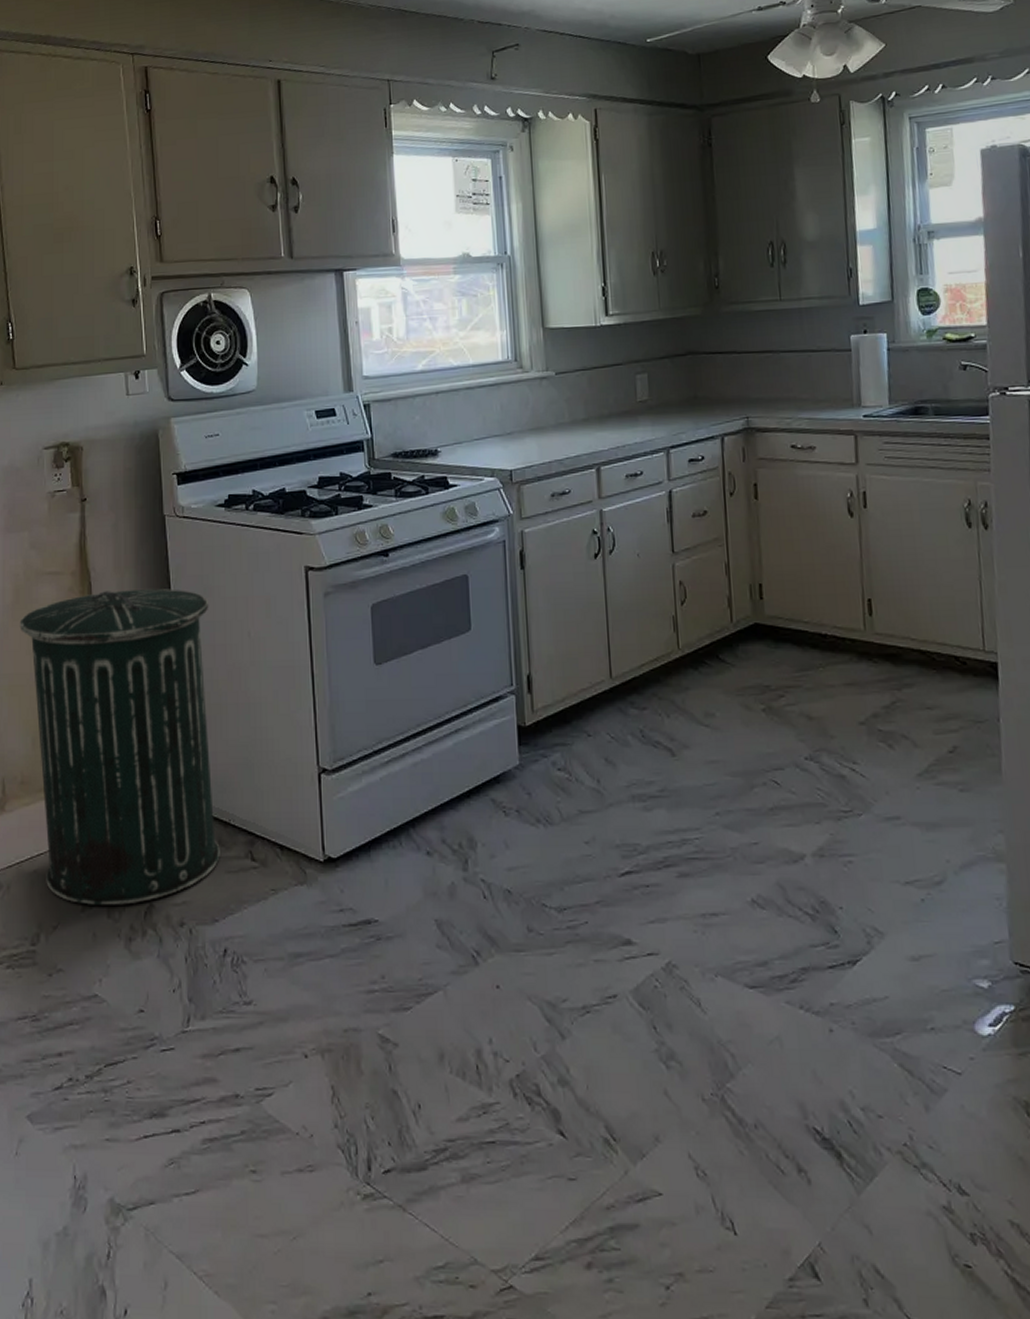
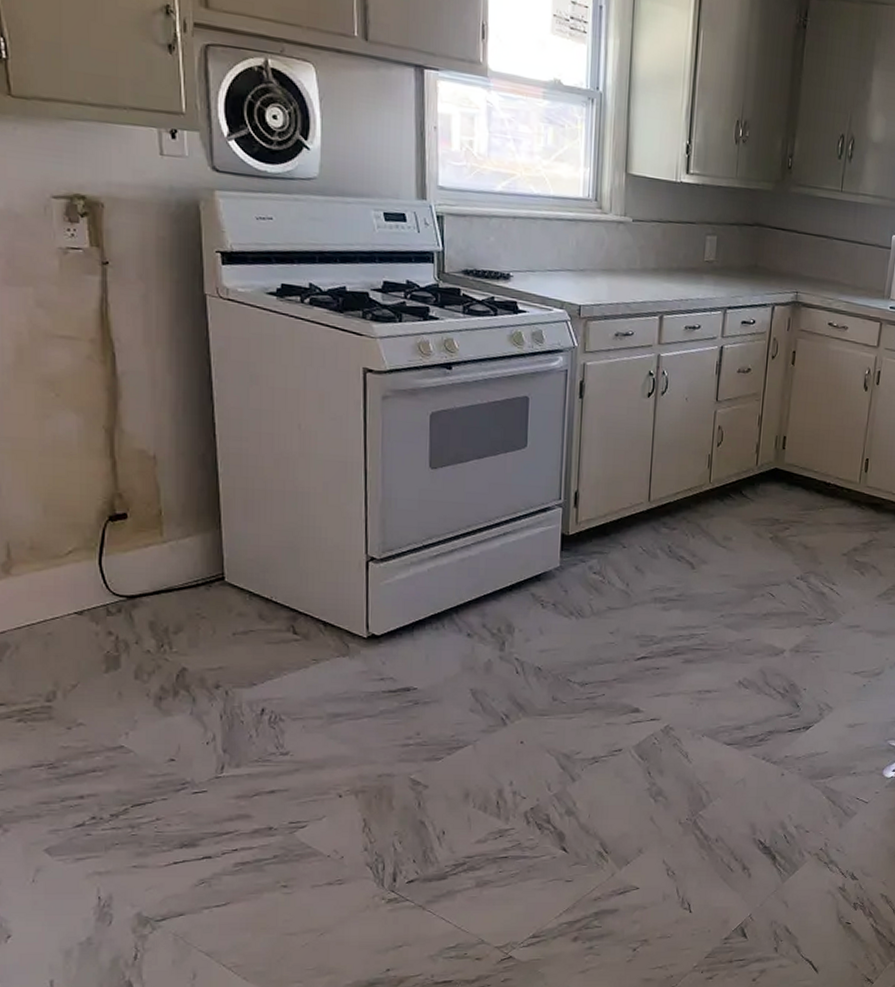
trash can: present [19,589,220,907] -> none [24,364,260,669]

